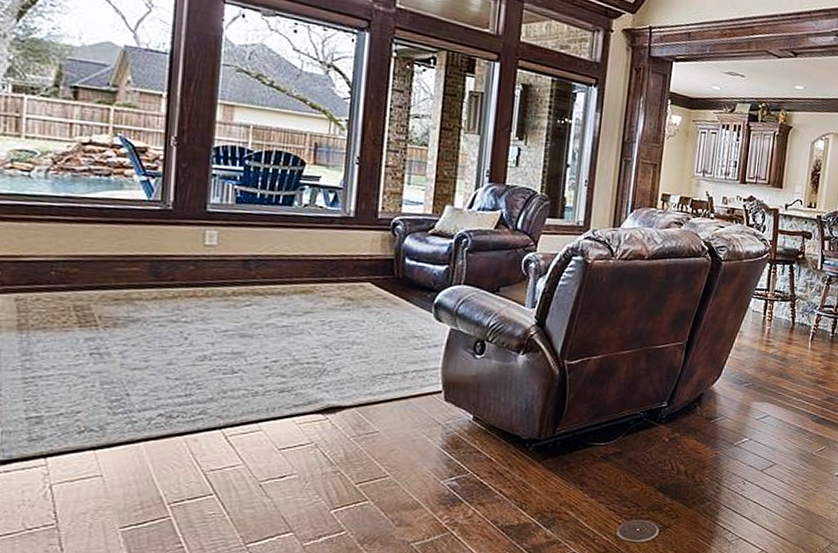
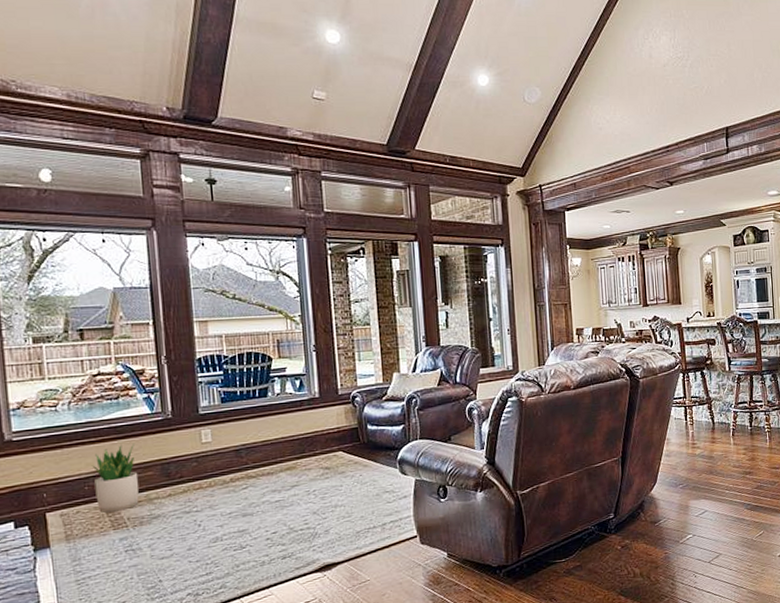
planter: none [63,229,121,307] -> present [91,444,140,513]

